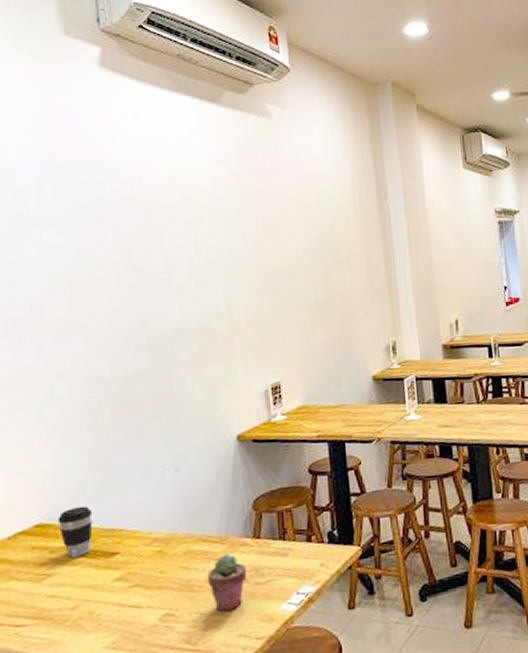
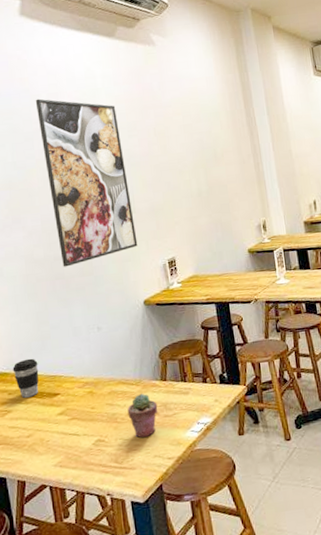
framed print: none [112,173,234,389] -> present [35,98,138,267]

